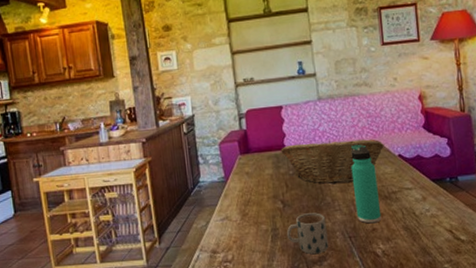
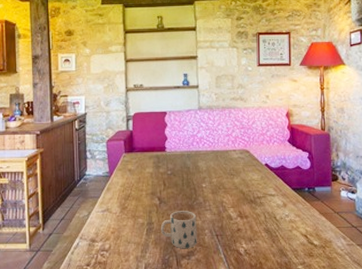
fruit basket: present [281,139,384,184] -> none [162,145,253,186]
thermos bottle: present [351,144,382,224] -> none [223,151,246,224]

